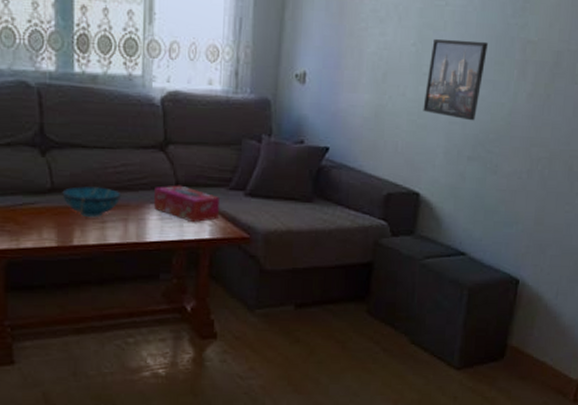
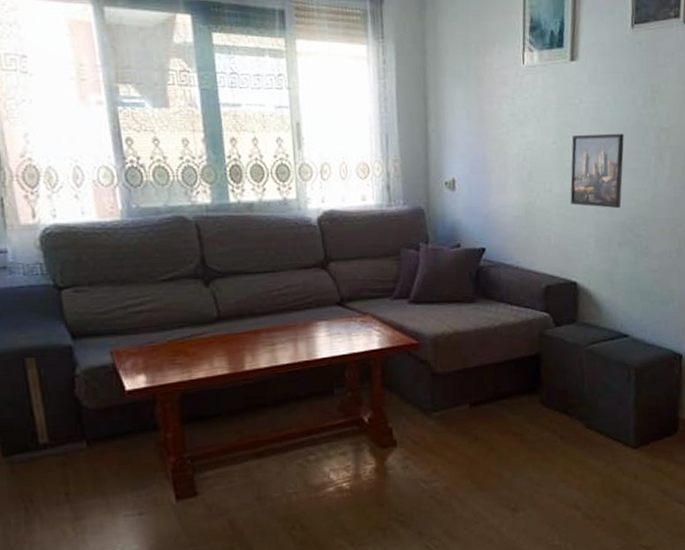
decorative bowl: present [62,186,122,218] -> none [229,309,288,342]
tissue box: present [154,185,221,223] -> none [320,300,386,336]

